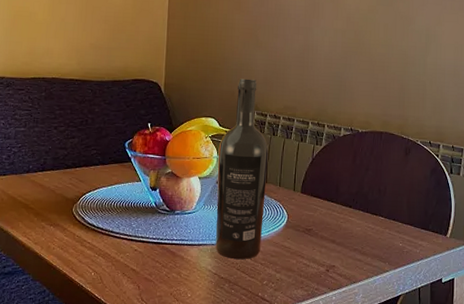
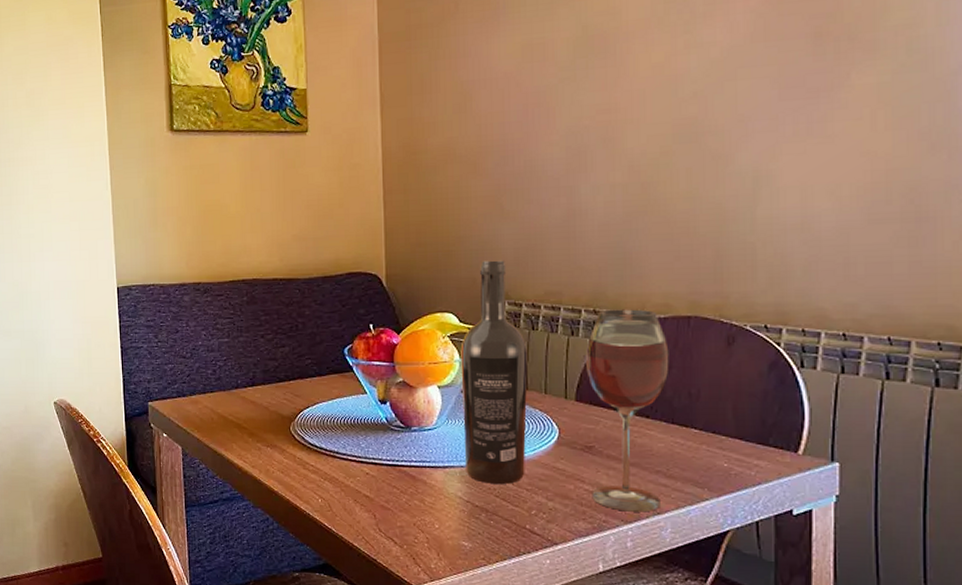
wineglass: none [308,123,367,282] -> present [586,309,670,512]

